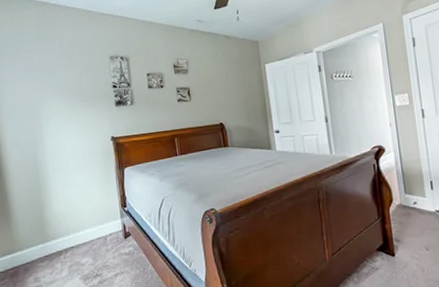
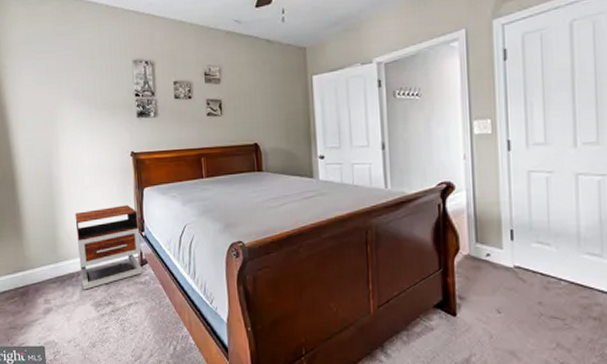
nightstand: none [60,184,127,266] -> present [74,205,143,290]

